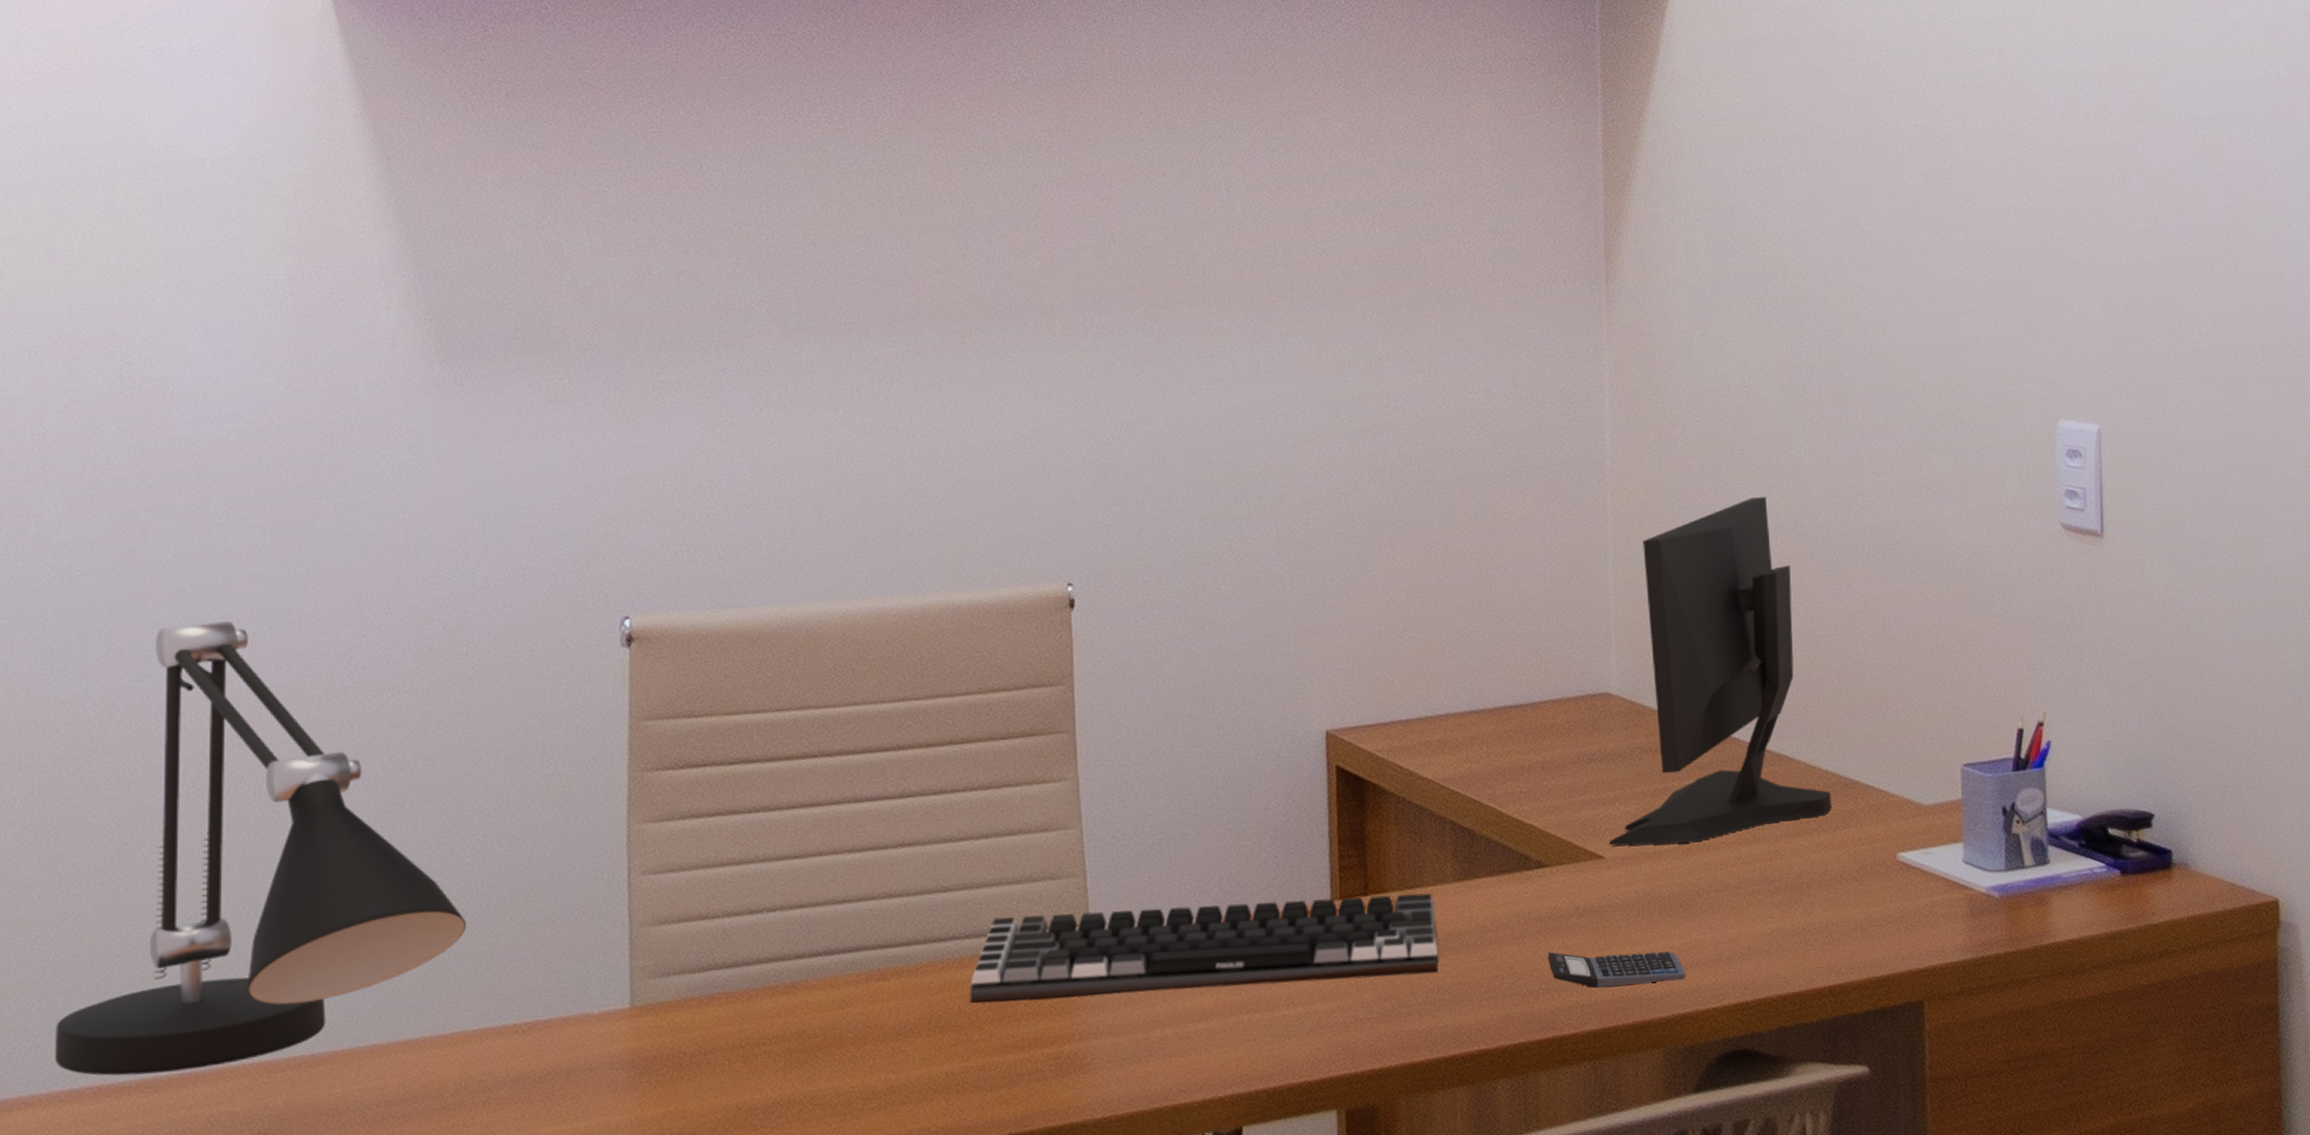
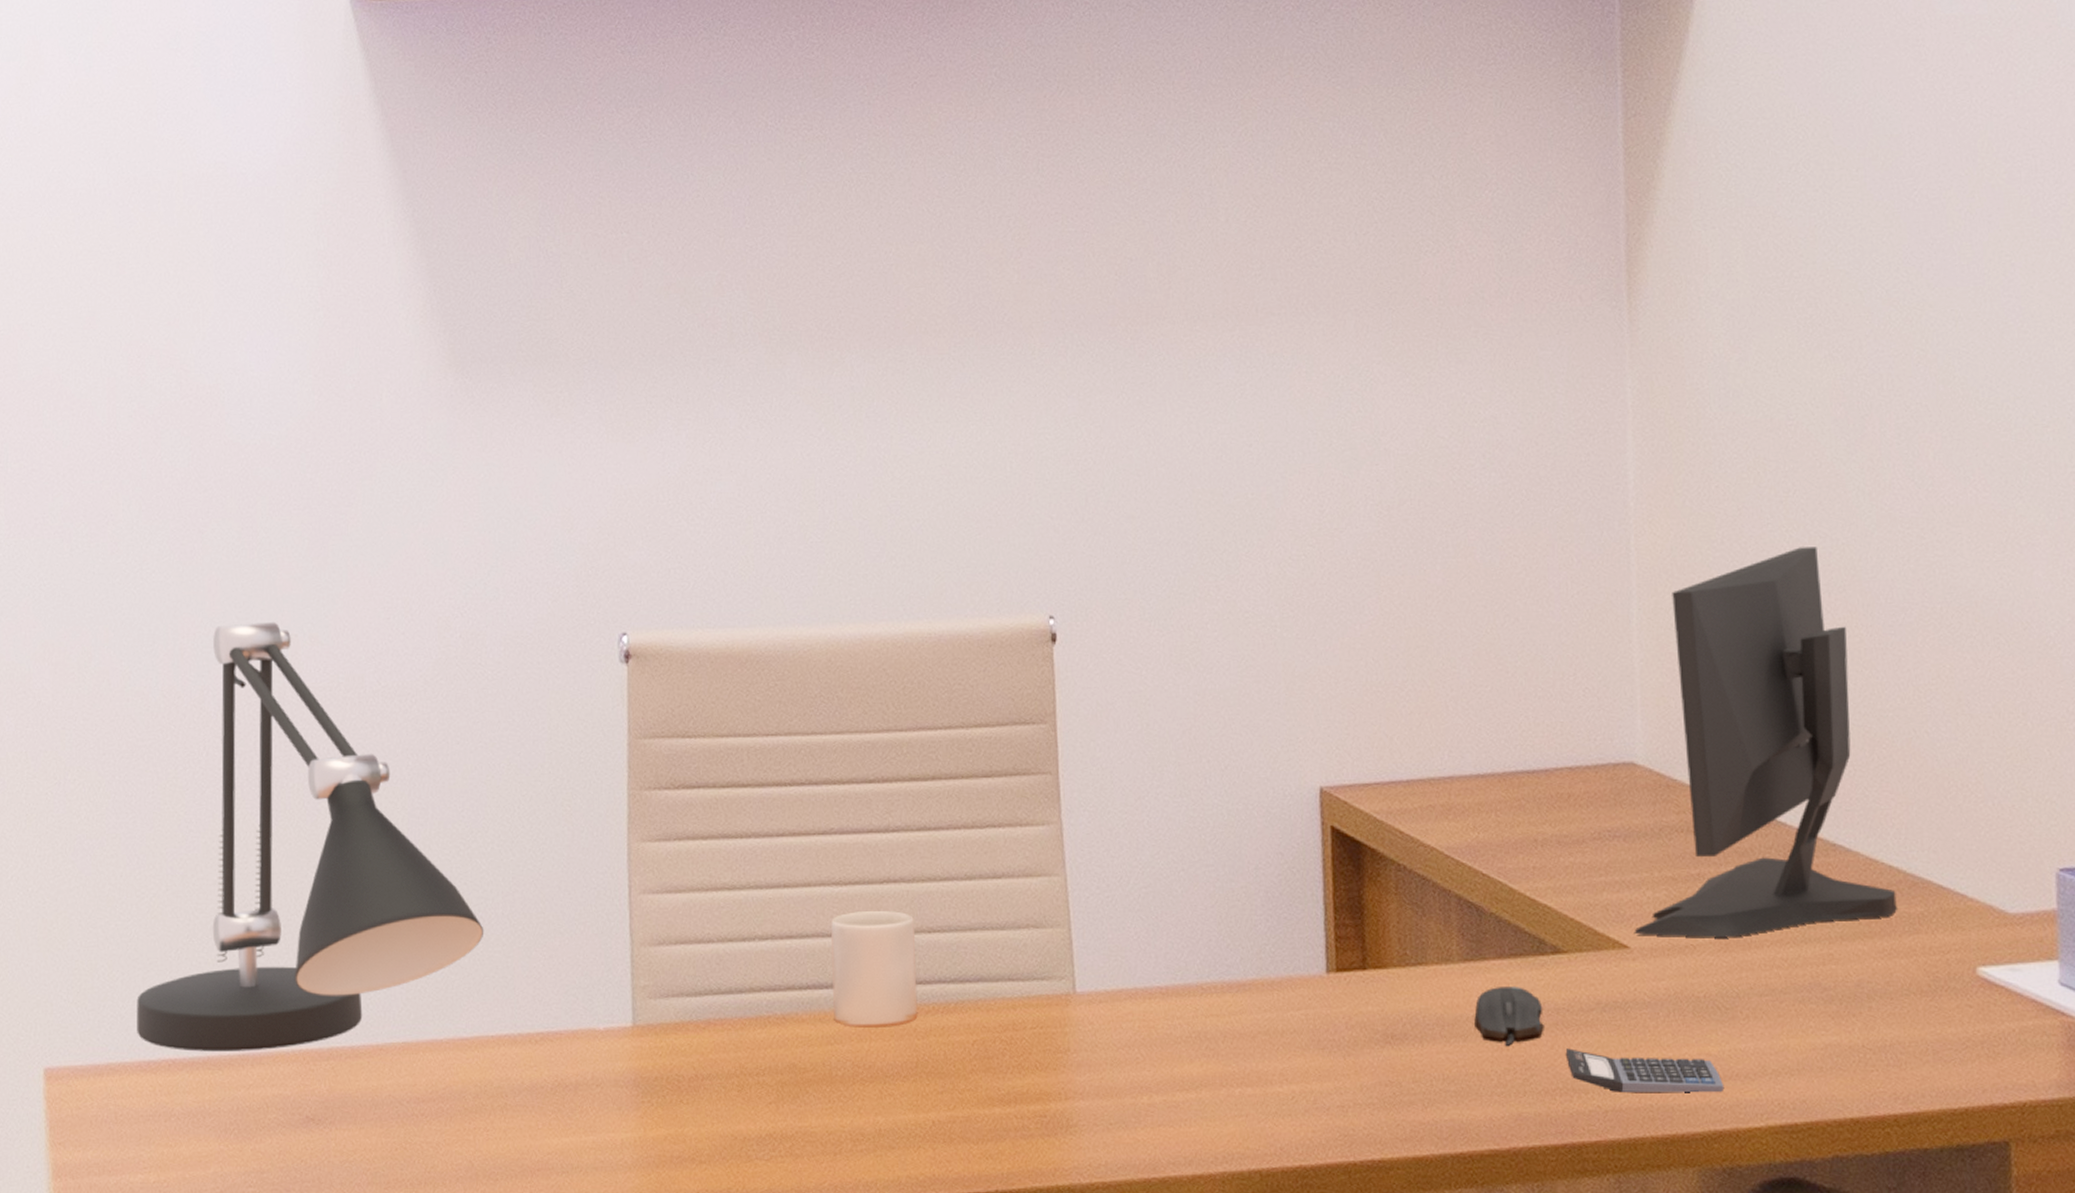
mug: none [842,873,932,990] -> present [830,911,918,1029]
computer keyboard: present [969,893,1439,1003] -> none [955,963,1445,1062]
computer mouse: none [1465,900,1529,955] -> present [1473,987,1544,1046]

